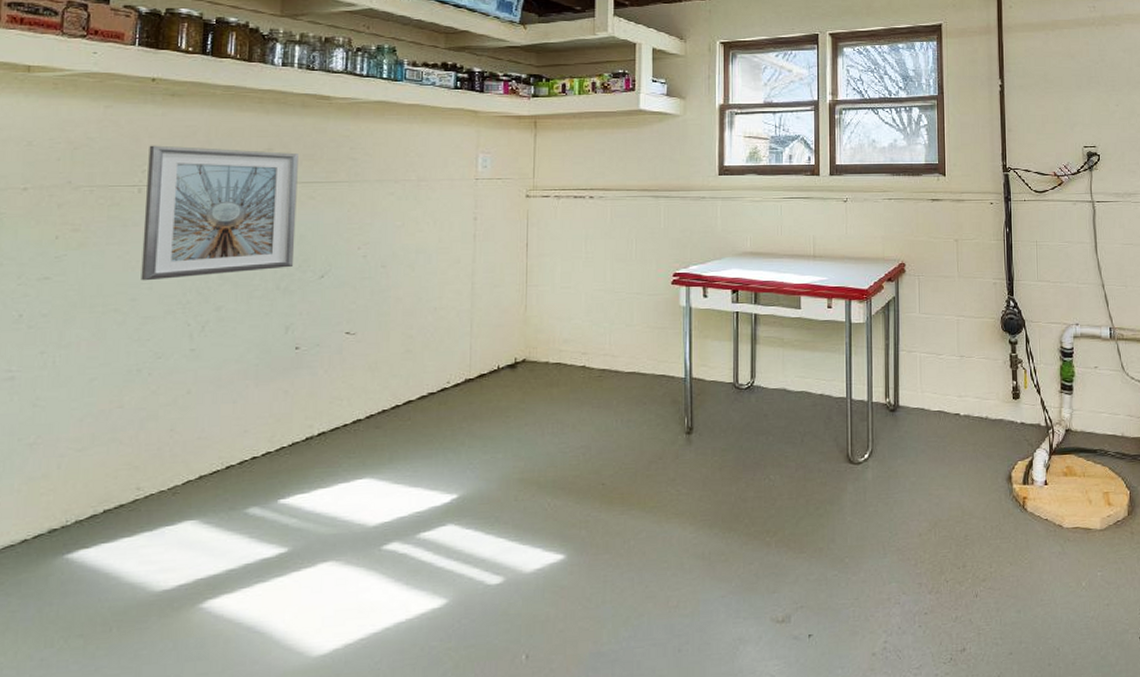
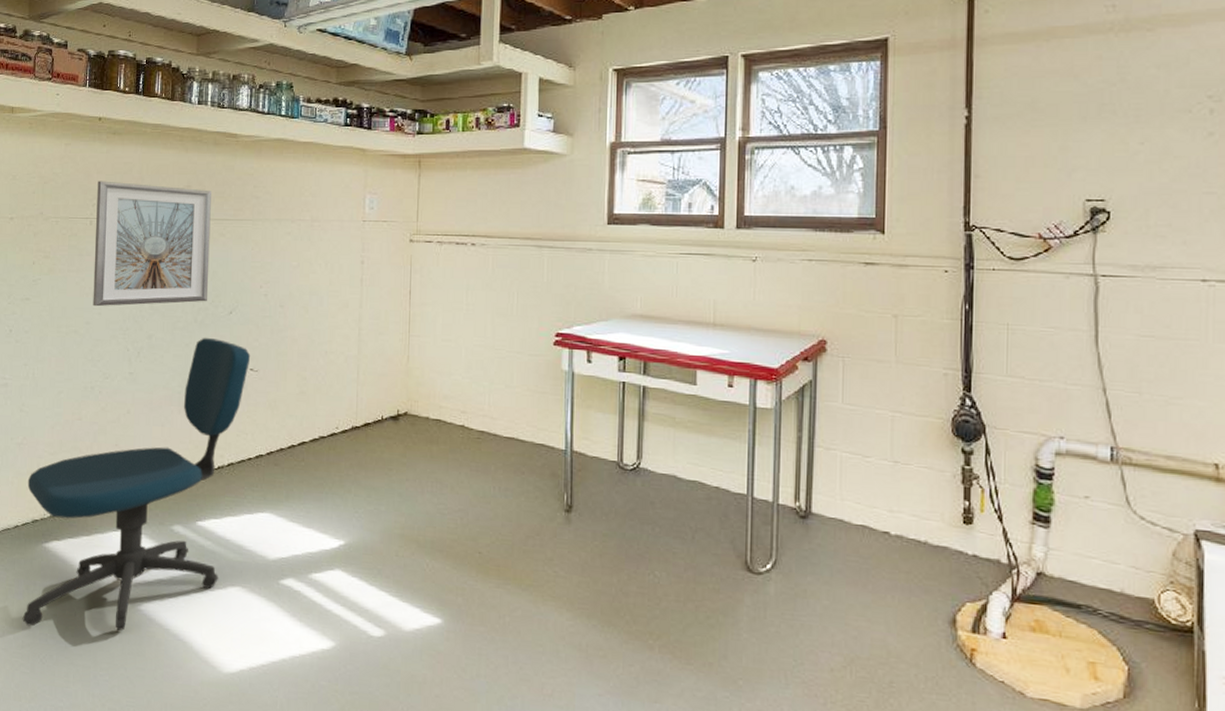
office chair: none [31,304,347,656] -> present [22,337,251,632]

